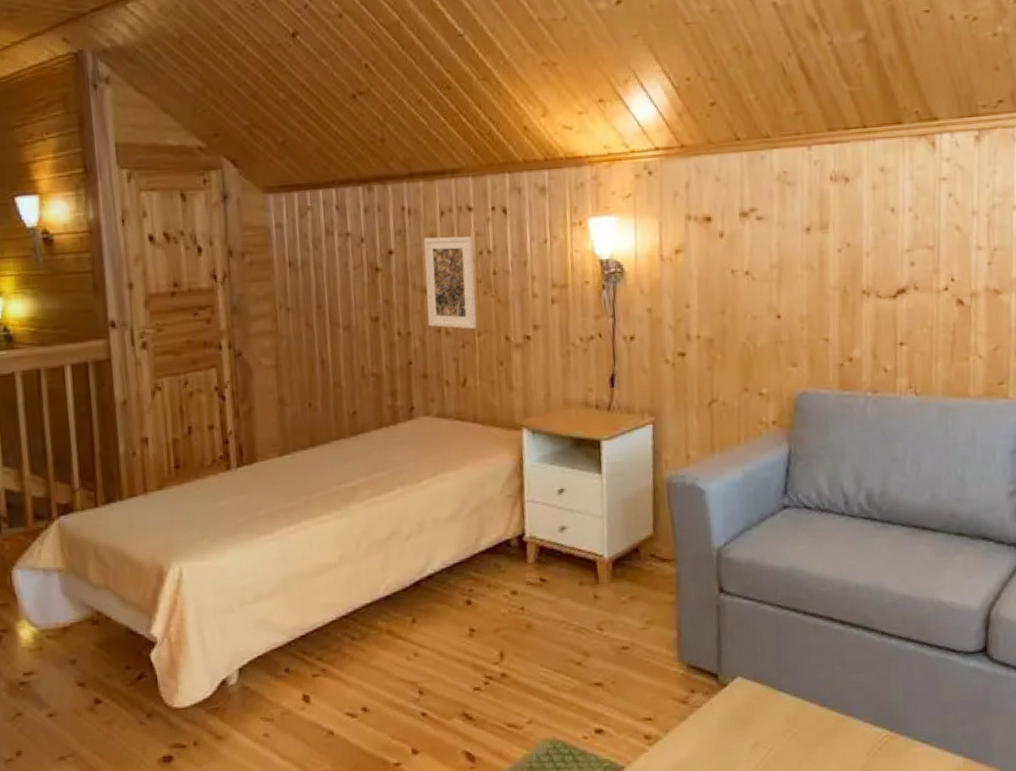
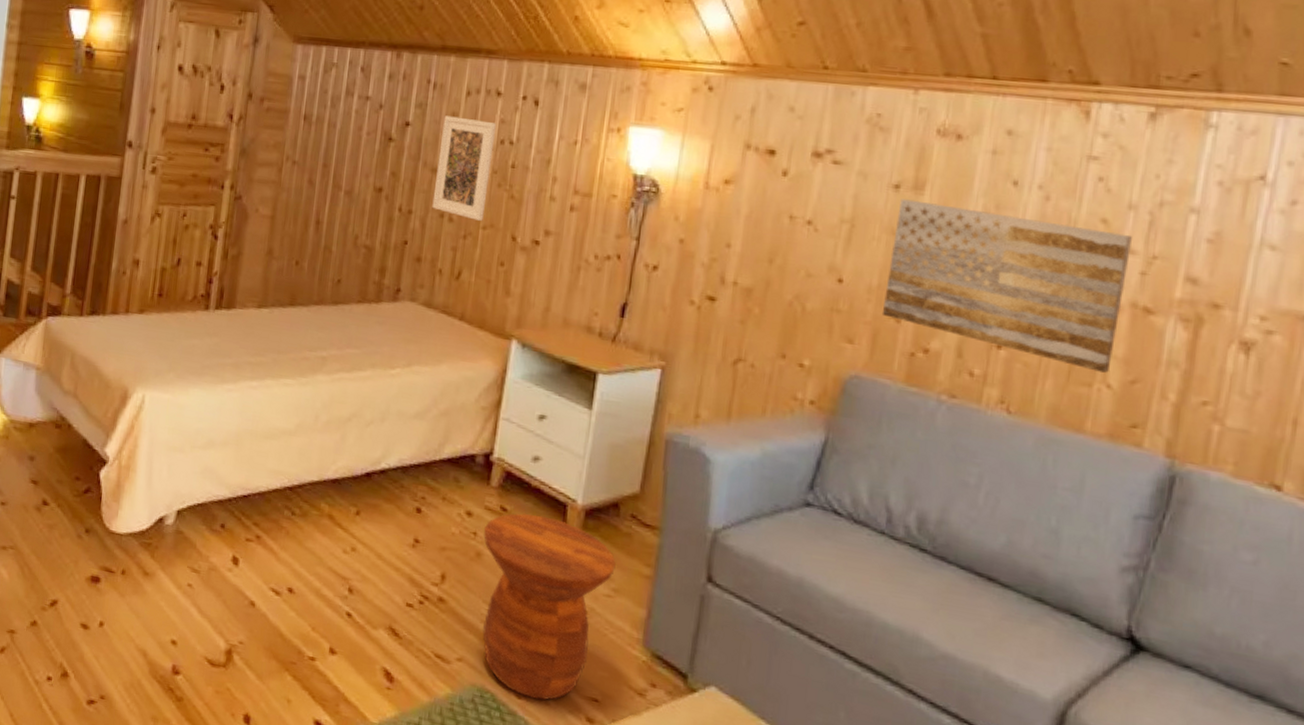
side table: none [529,575,645,736] -> present [482,512,616,701]
wall art: none [812,235,979,347] -> present [881,199,1132,373]

